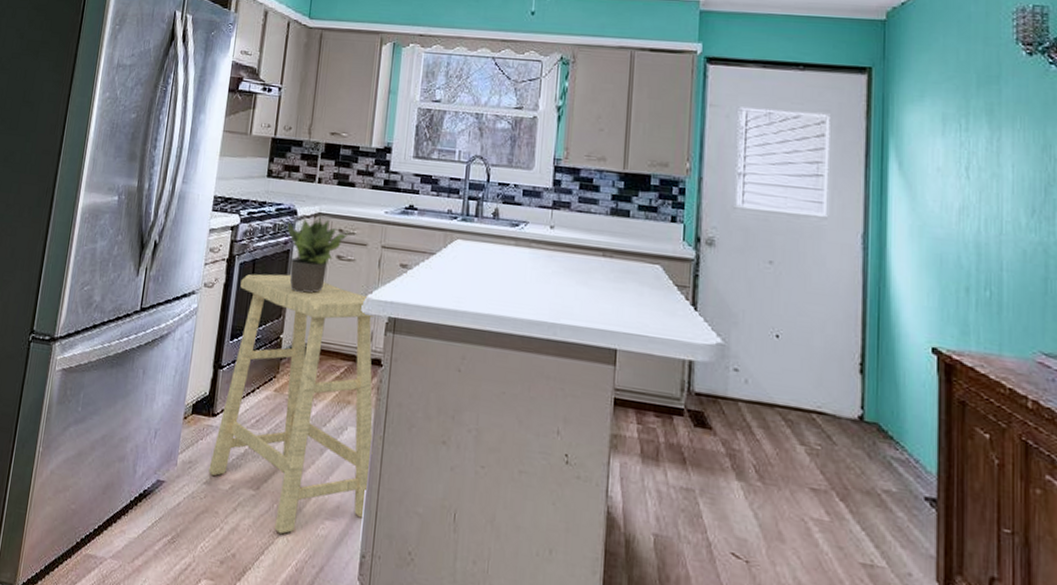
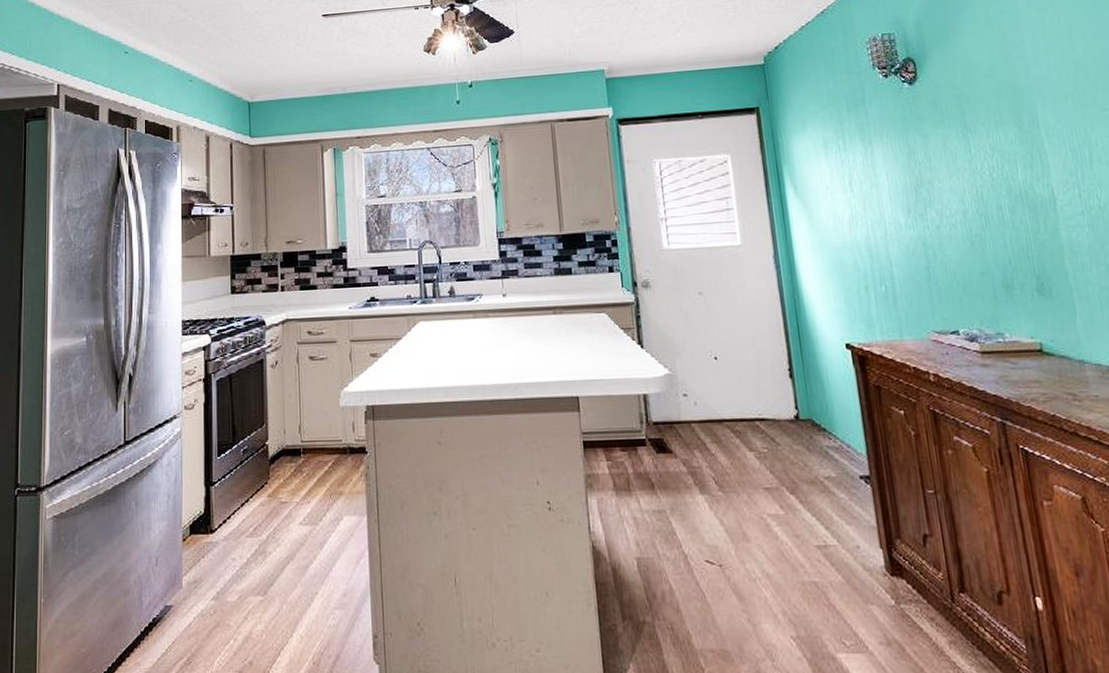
stool: present [208,273,375,535] -> none [214,382,370,633]
potted plant: present [287,214,348,293] -> none [257,320,317,398]

